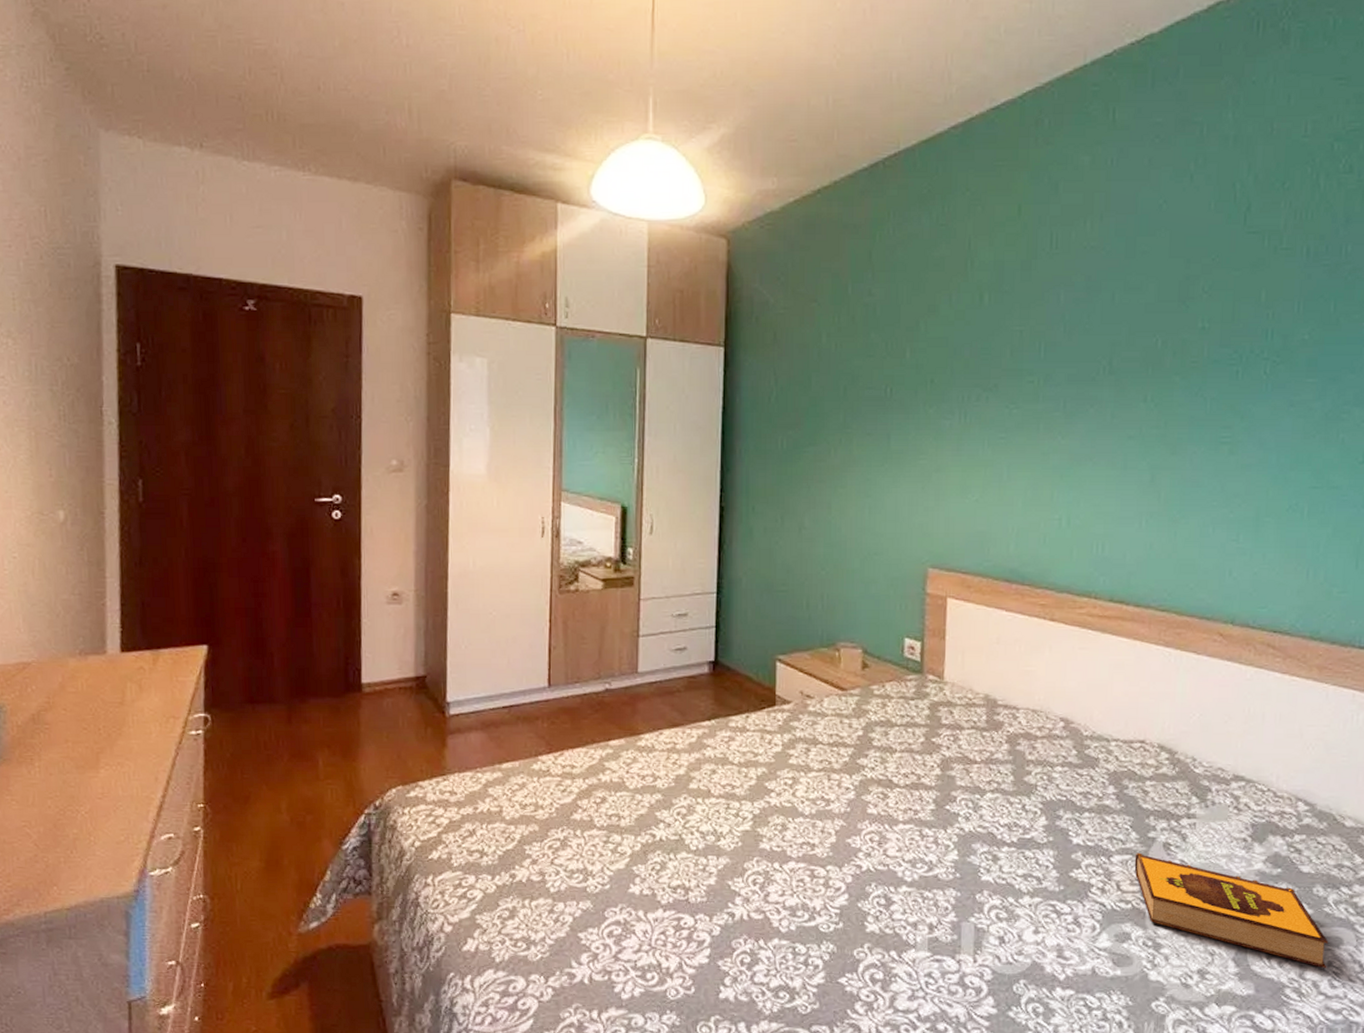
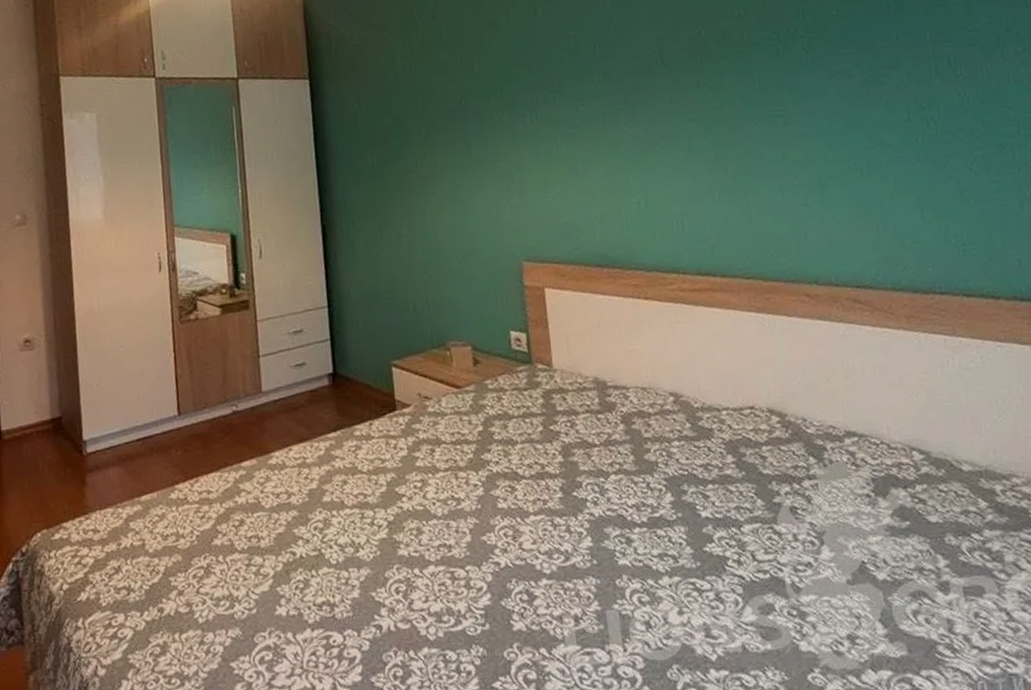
hardback book: present [1134,852,1329,969] -> none [764,519,975,621]

